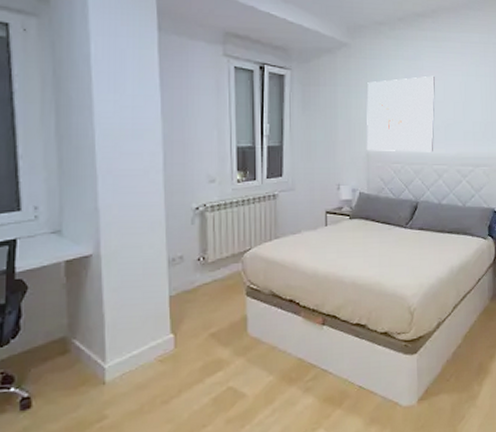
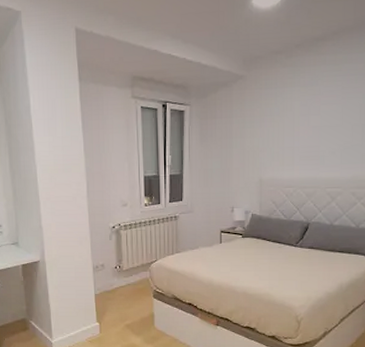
wall art: present [366,75,435,152] -> none [259,100,332,177]

